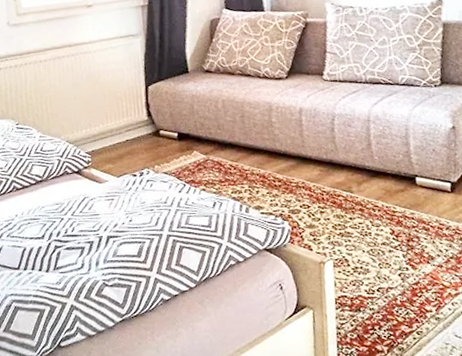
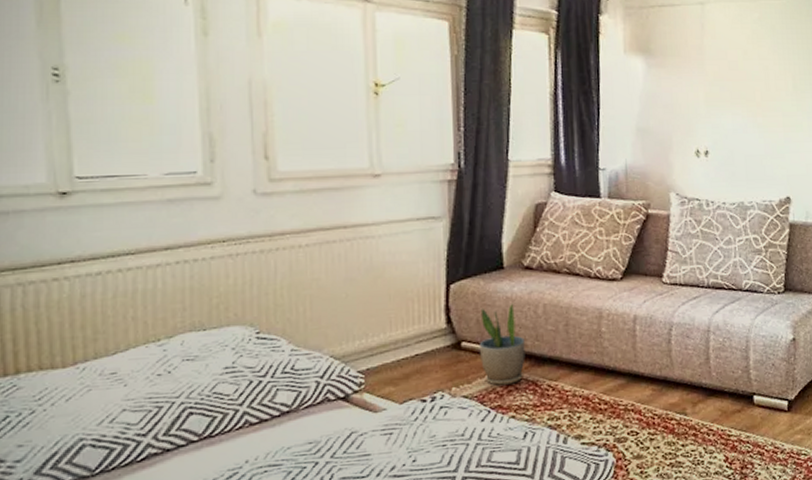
potted plant: none [173,99,211,165] -> present [480,303,525,386]

